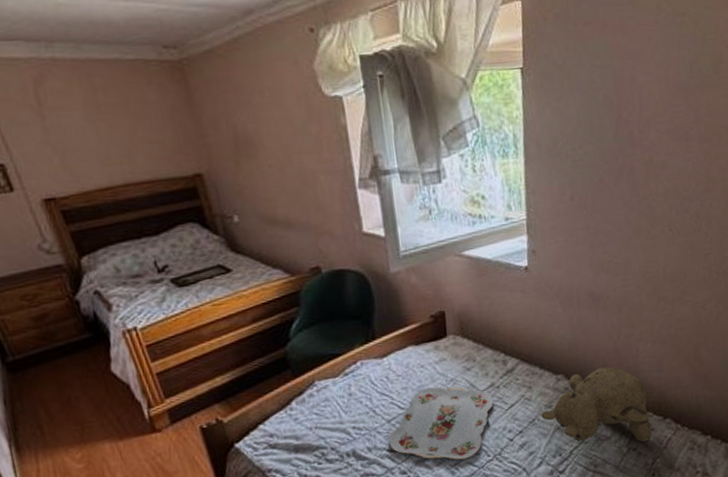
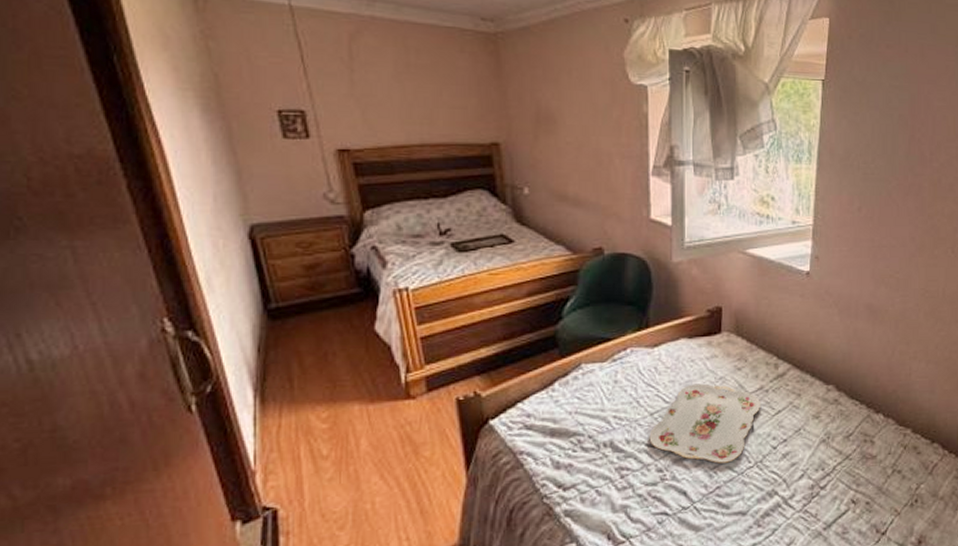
teddy bear: present [541,366,652,443] -> none [807,382,918,466]

